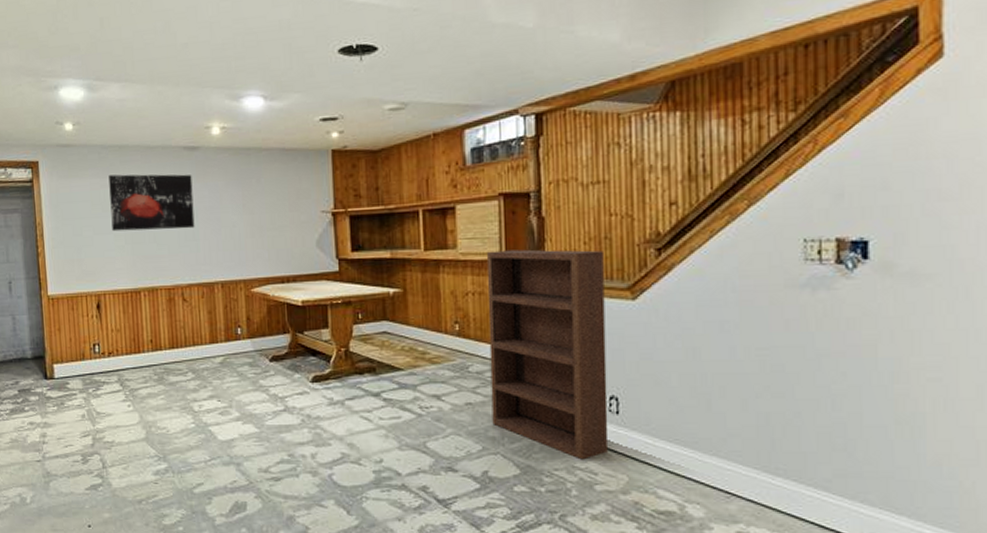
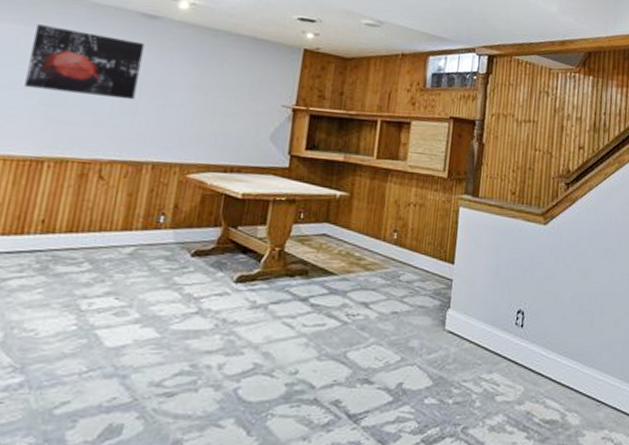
bookcase: present [486,249,609,460] -> none [414,167,527,371]

